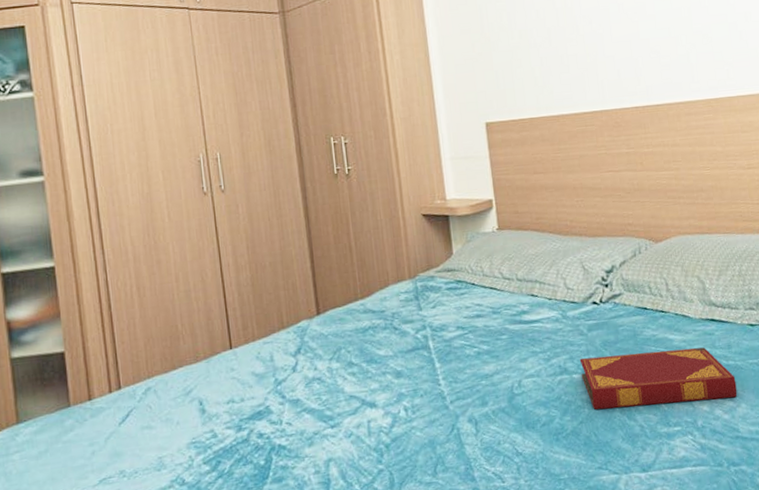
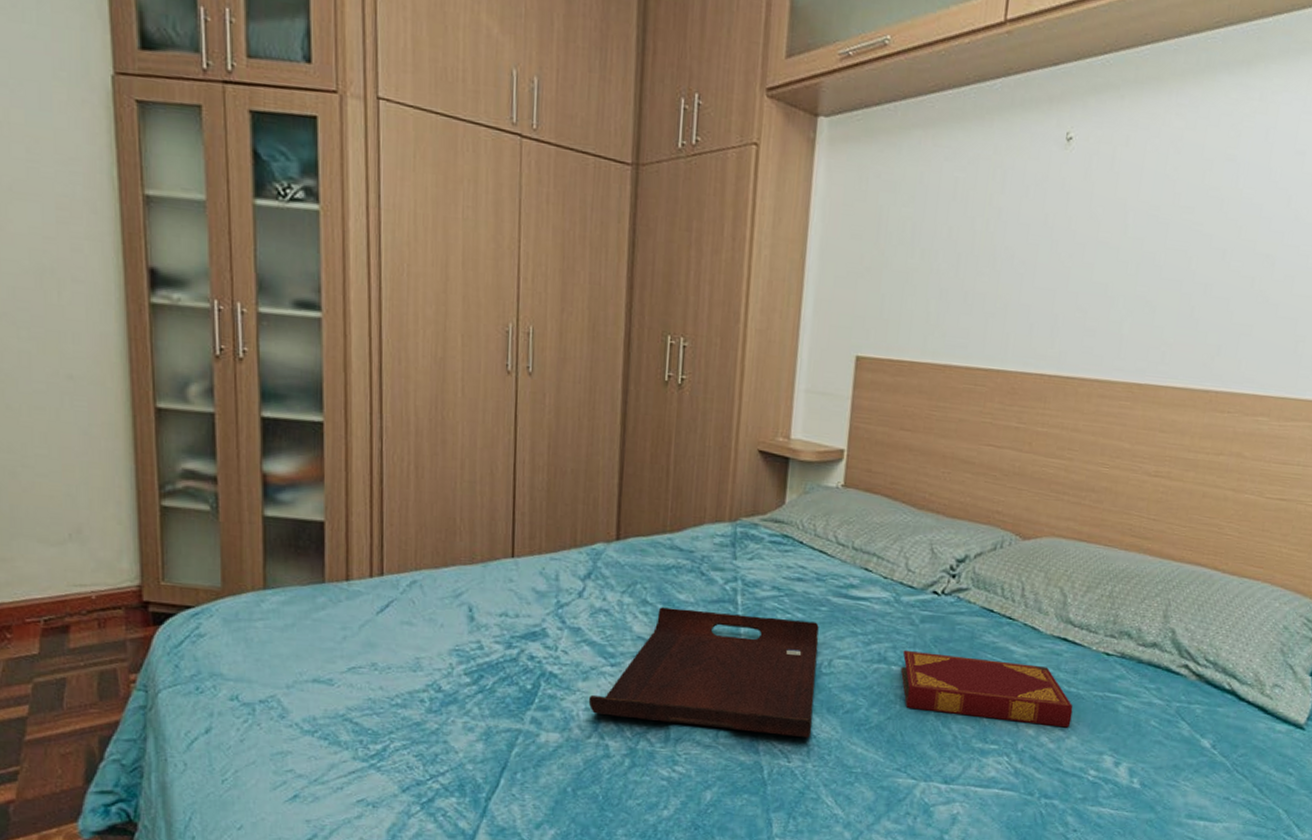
serving tray: none [316,350,518,475] -> present [588,607,819,738]

